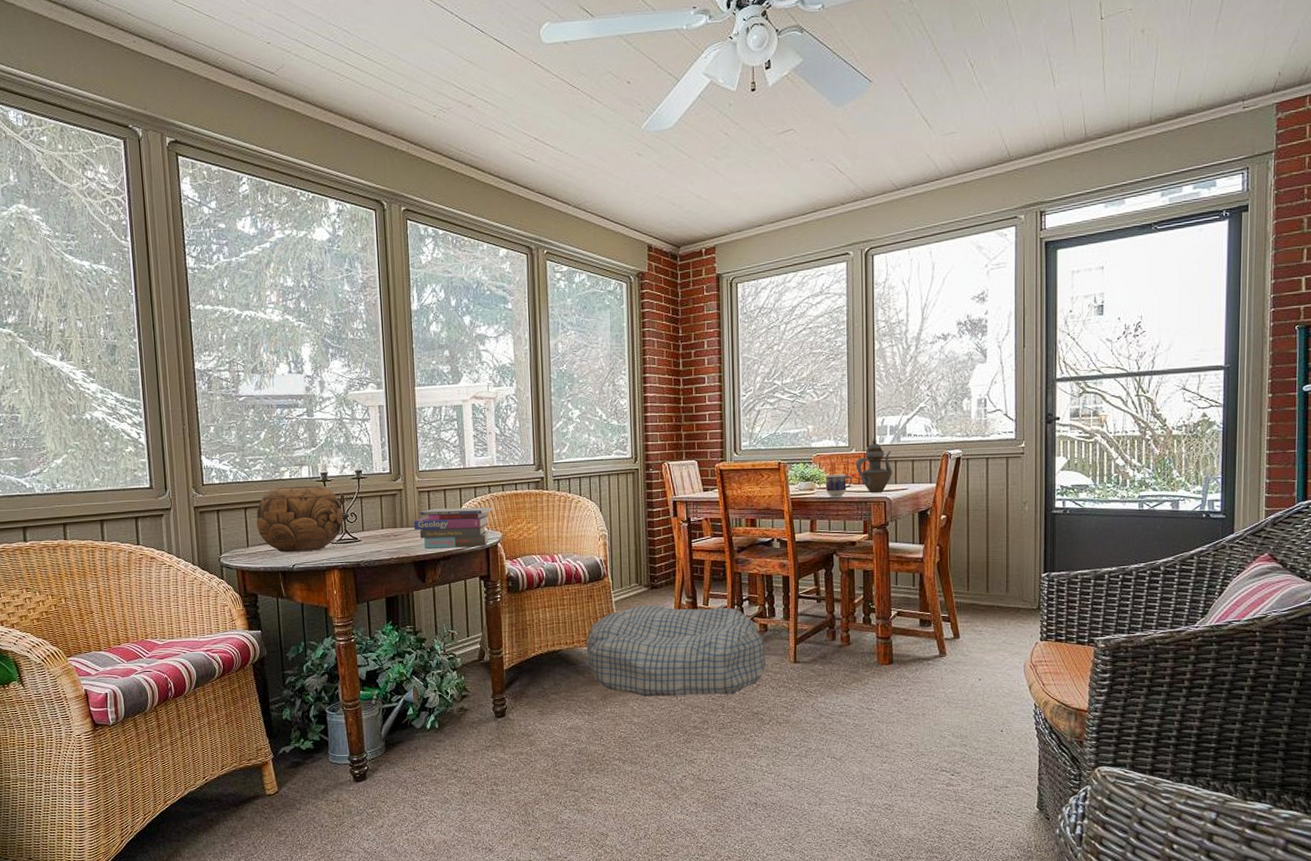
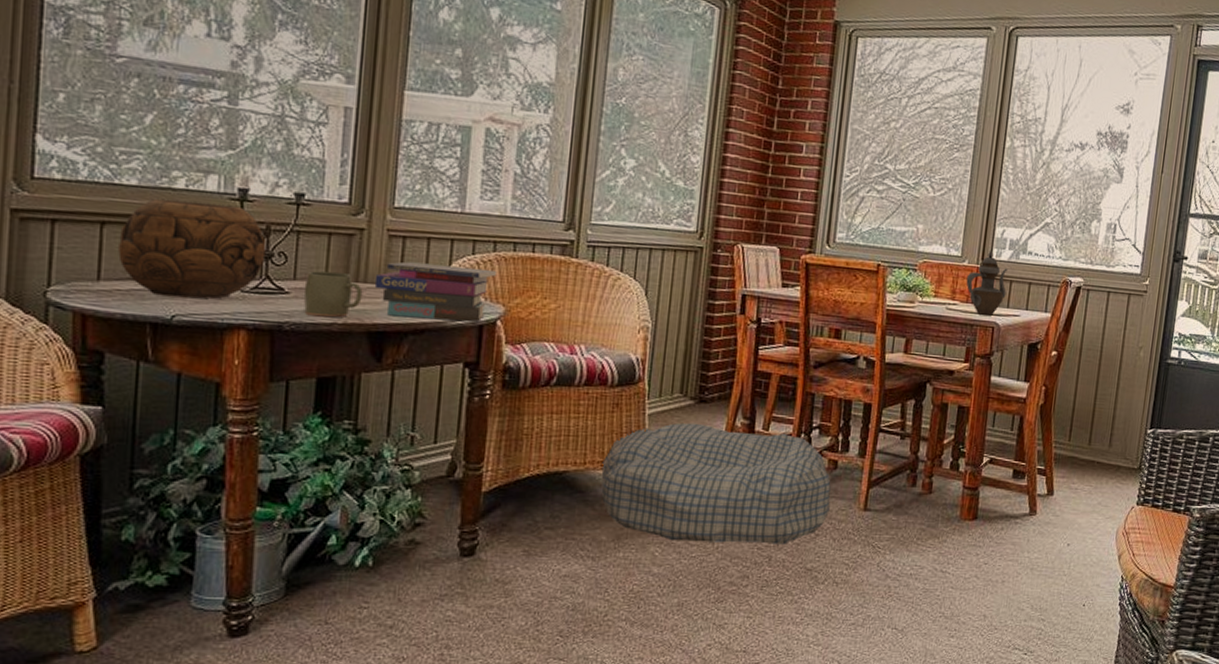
mug: none [369,522,407,555] -> present [303,271,363,318]
cup: present [825,473,852,497] -> none [927,286,960,316]

